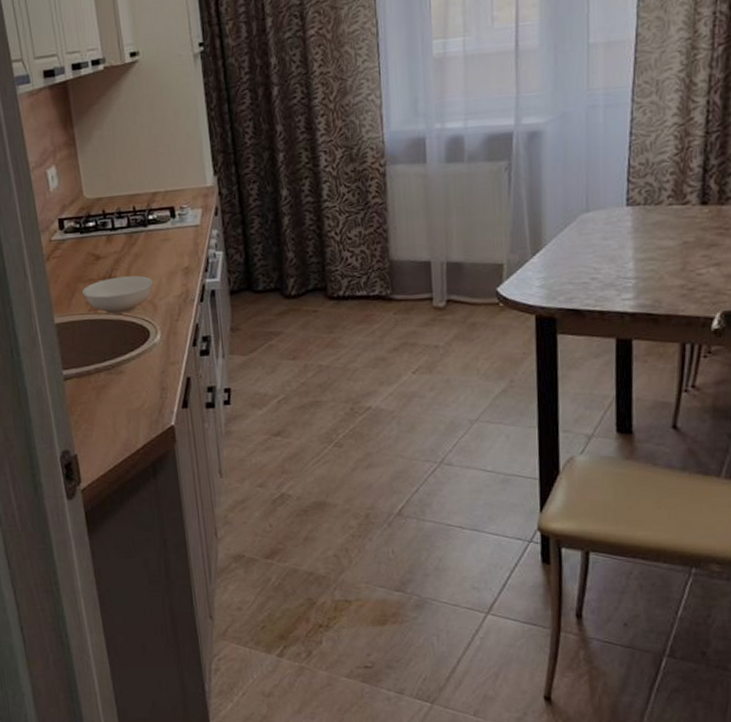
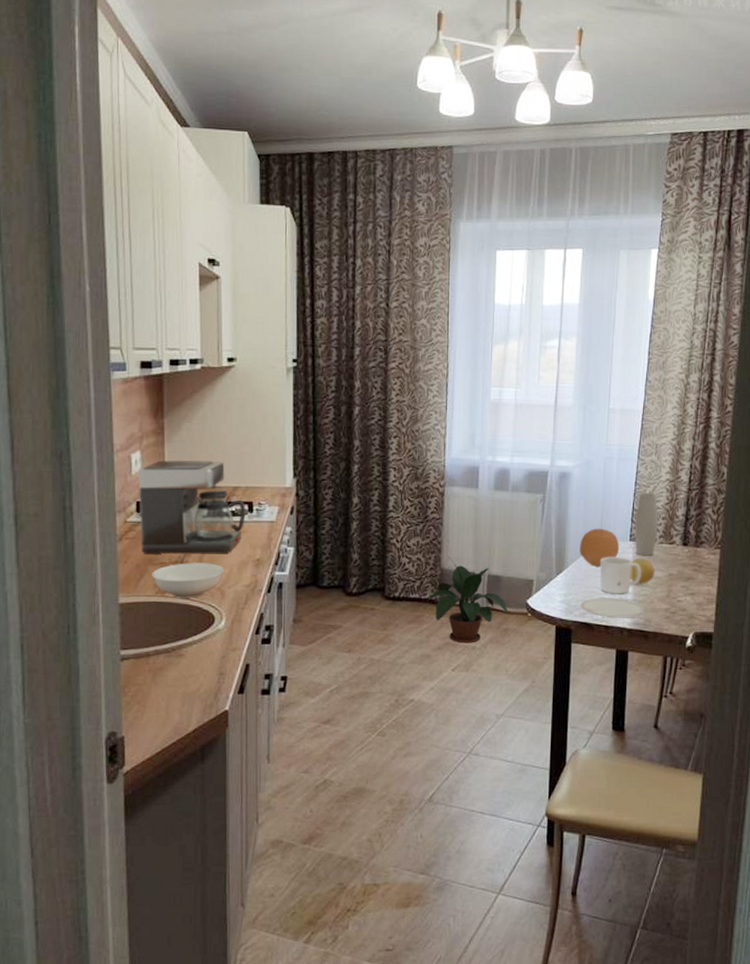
coffee maker: none [55,167,169,271] -> present [138,460,246,554]
potted plant: none [374,244,474,343] -> present [425,555,508,643]
fruit: none [560,194,612,242] -> present [580,528,619,566]
plate: none [565,277,652,302] -> present [580,598,645,618]
mug: none [587,226,645,273] -> present [599,557,642,594]
fruit: none [629,225,663,257] -> present [630,558,655,584]
vase: none [632,143,665,223] -> present [634,492,658,556]

